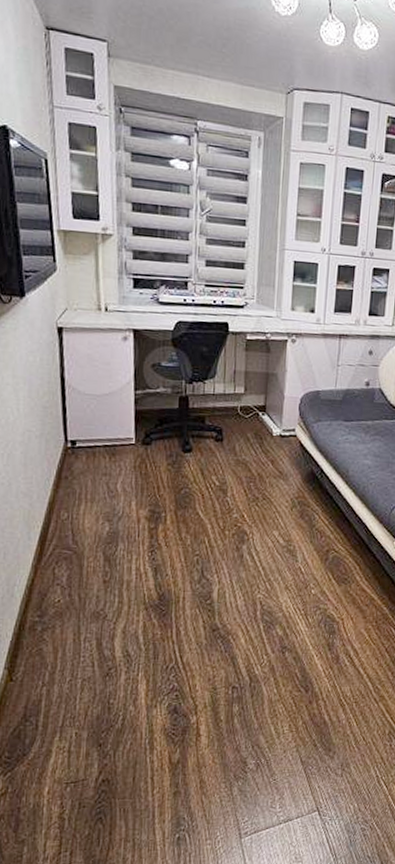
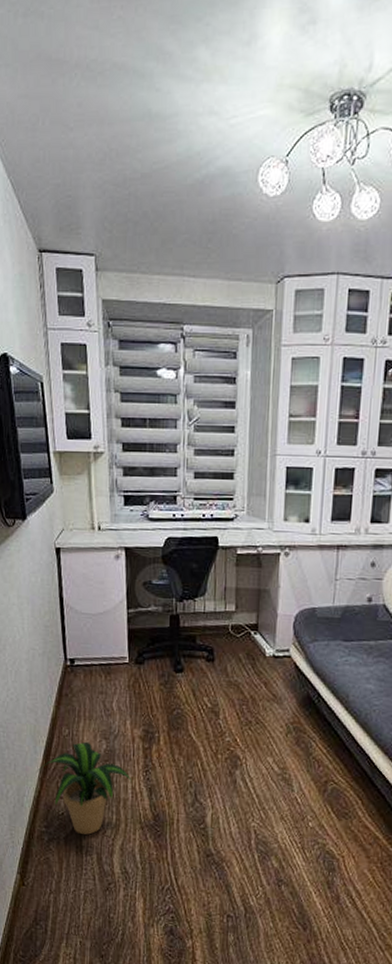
potted plant: none [30,524,136,620] -> present [37,741,132,835]

